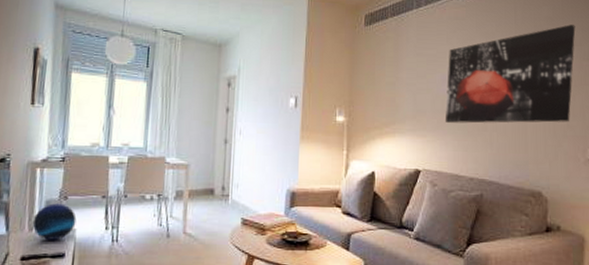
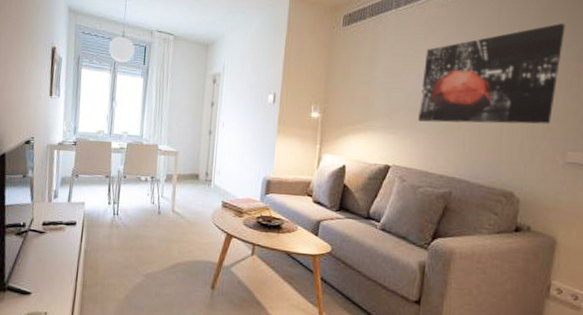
decorative orb: present [32,203,77,240] -> none [51,180,85,211]

